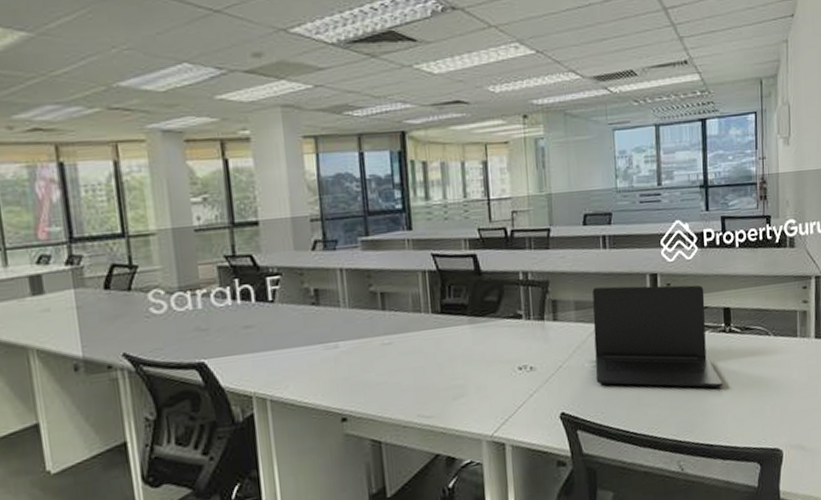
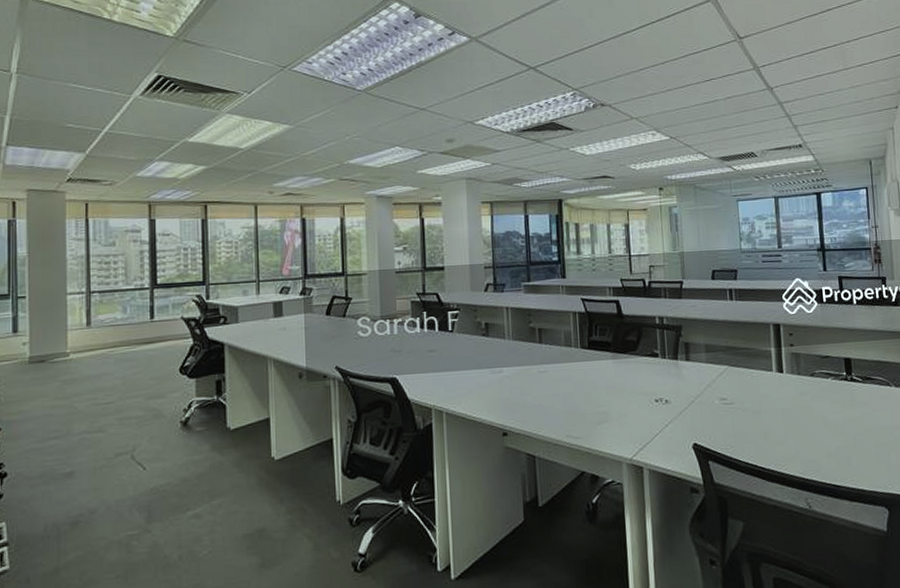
laptop: present [592,285,722,388] -> none [721,333,846,432]

